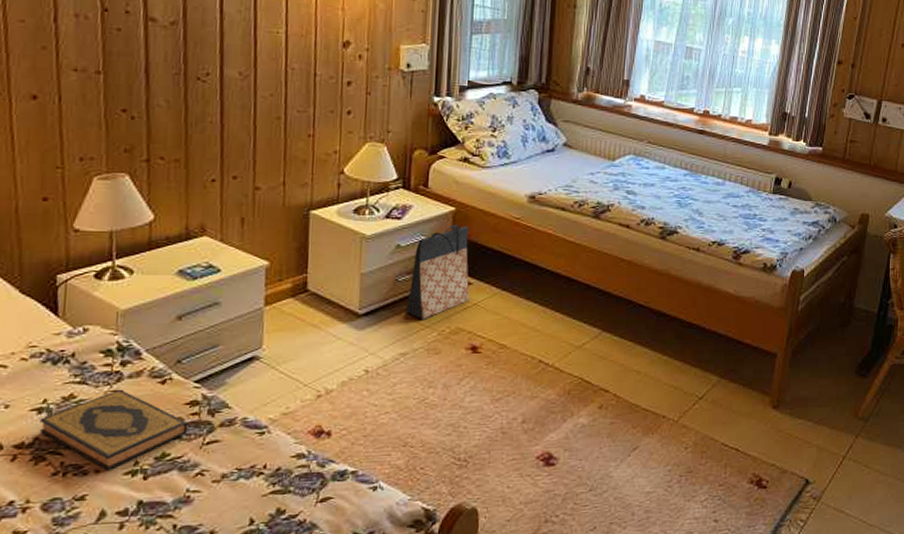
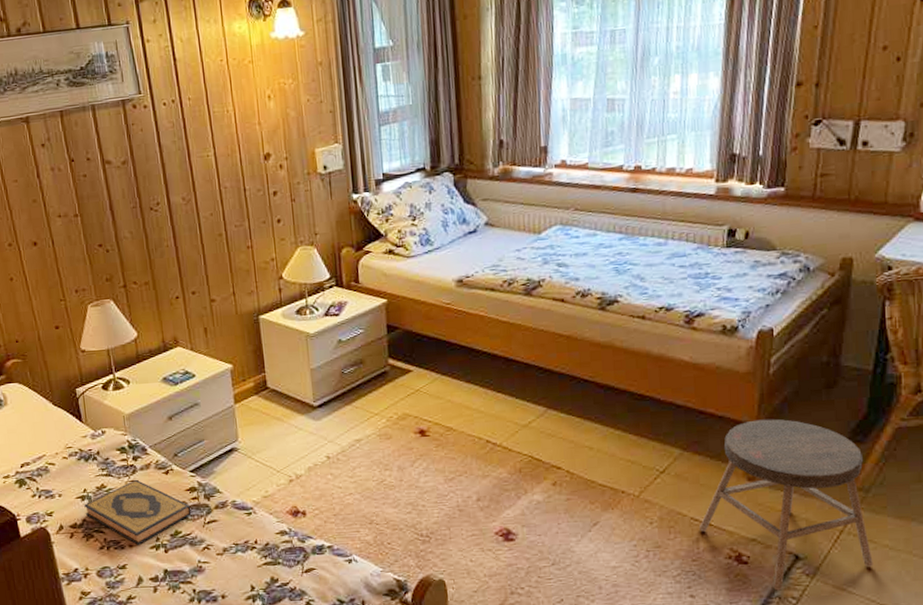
bag: present [404,224,470,319] -> none [354,315,412,408]
stool: none [727,351,867,514] -> present [698,419,873,591]

